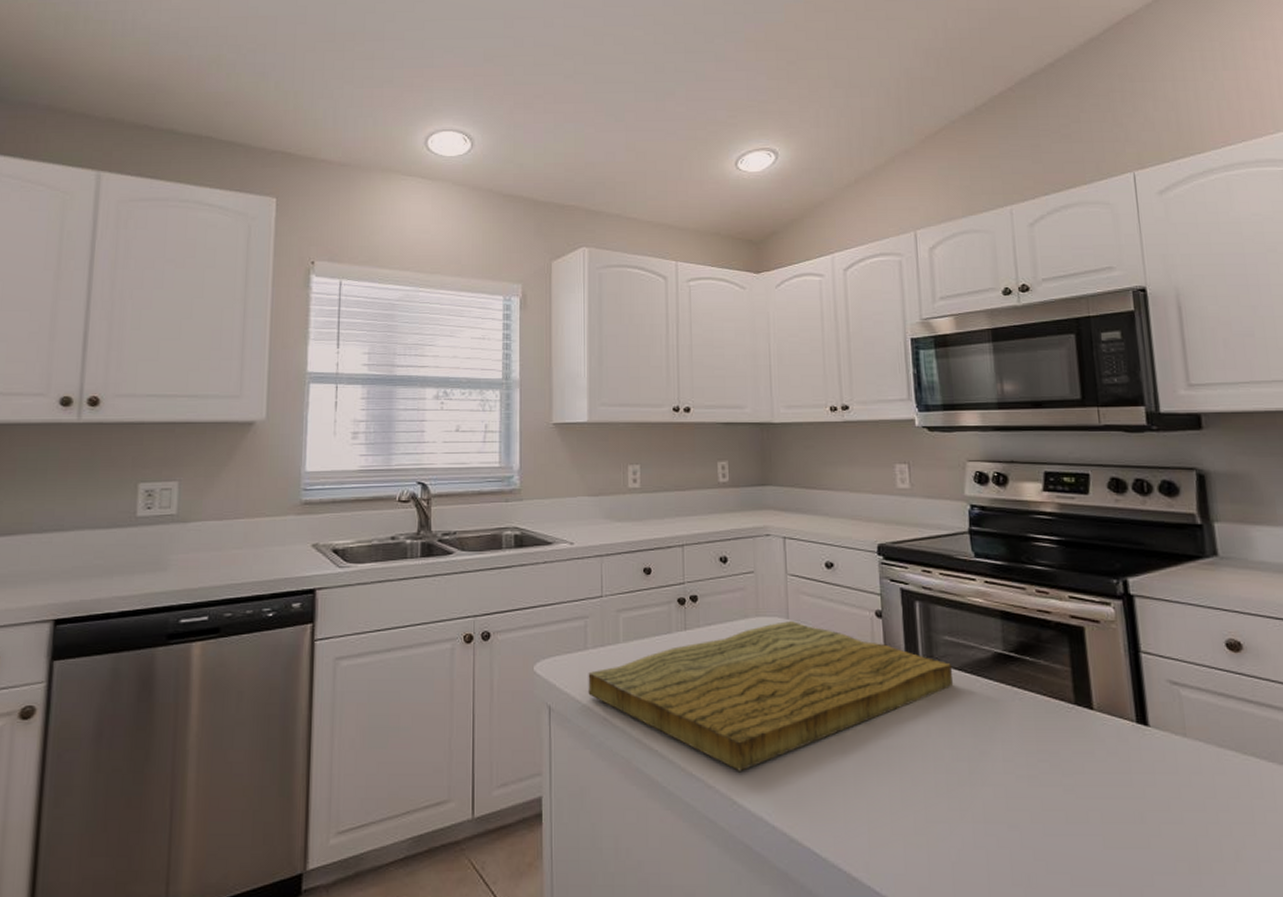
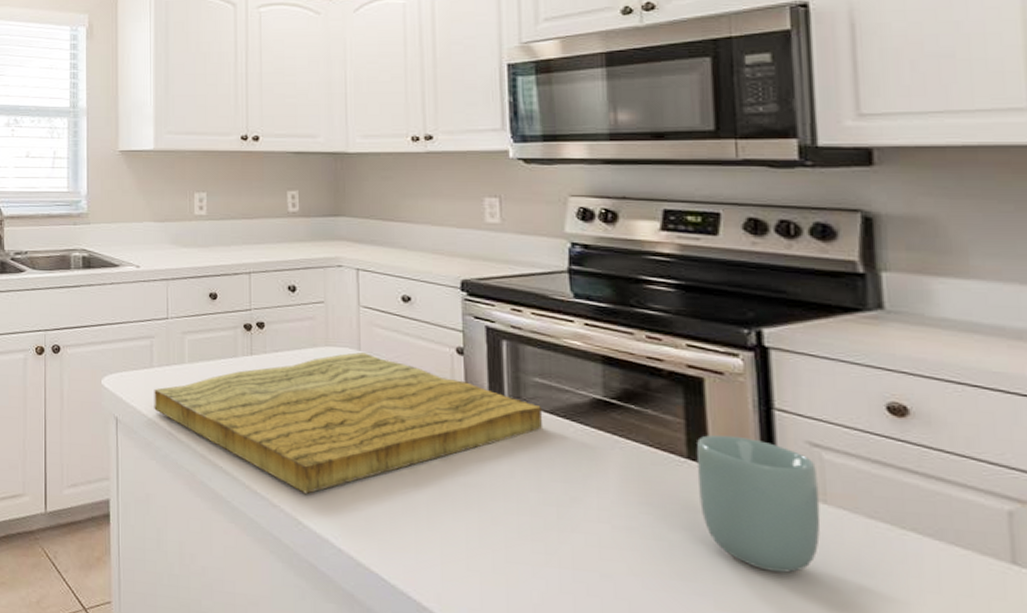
cup: none [1081,679,1183,806] -> present [696,434,821,573]

